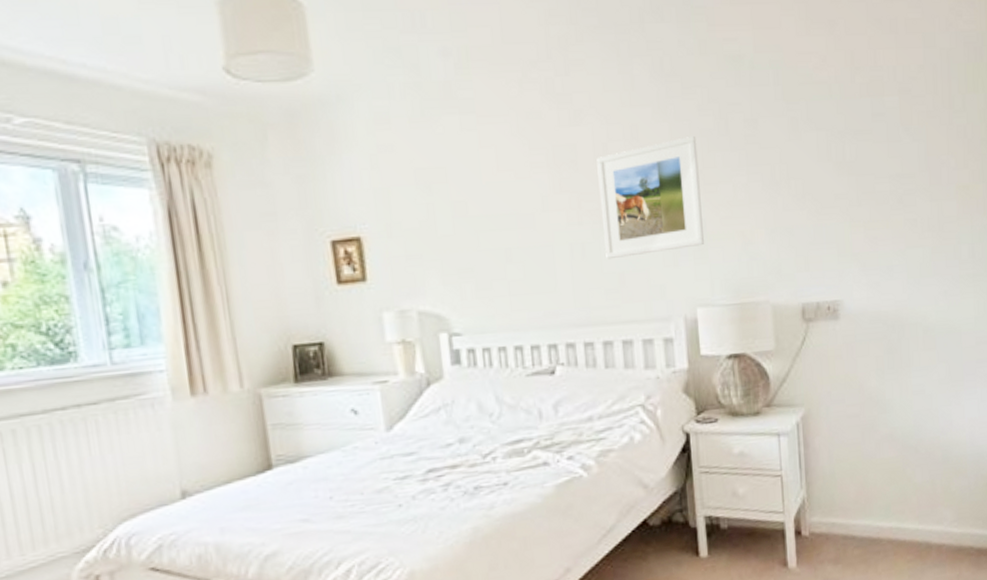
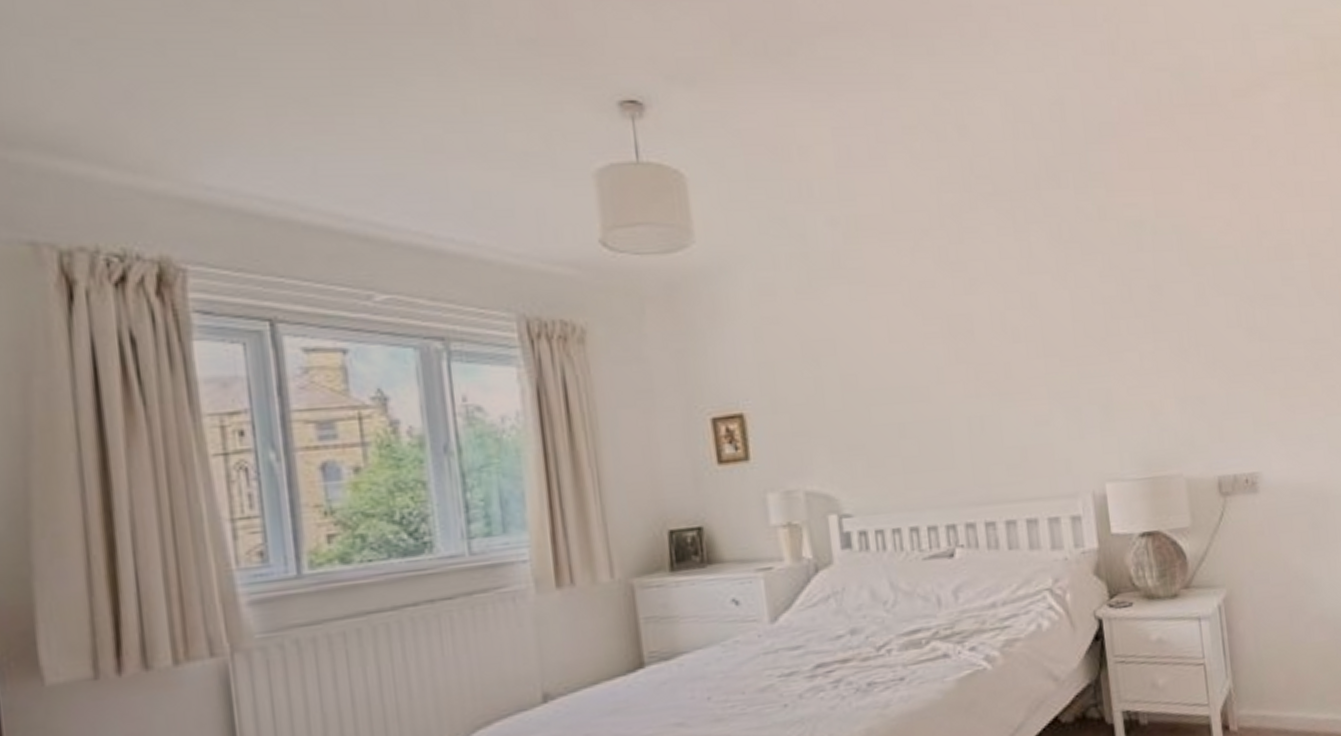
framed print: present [596,135,705,260] -> none [994,302,1112,433]

